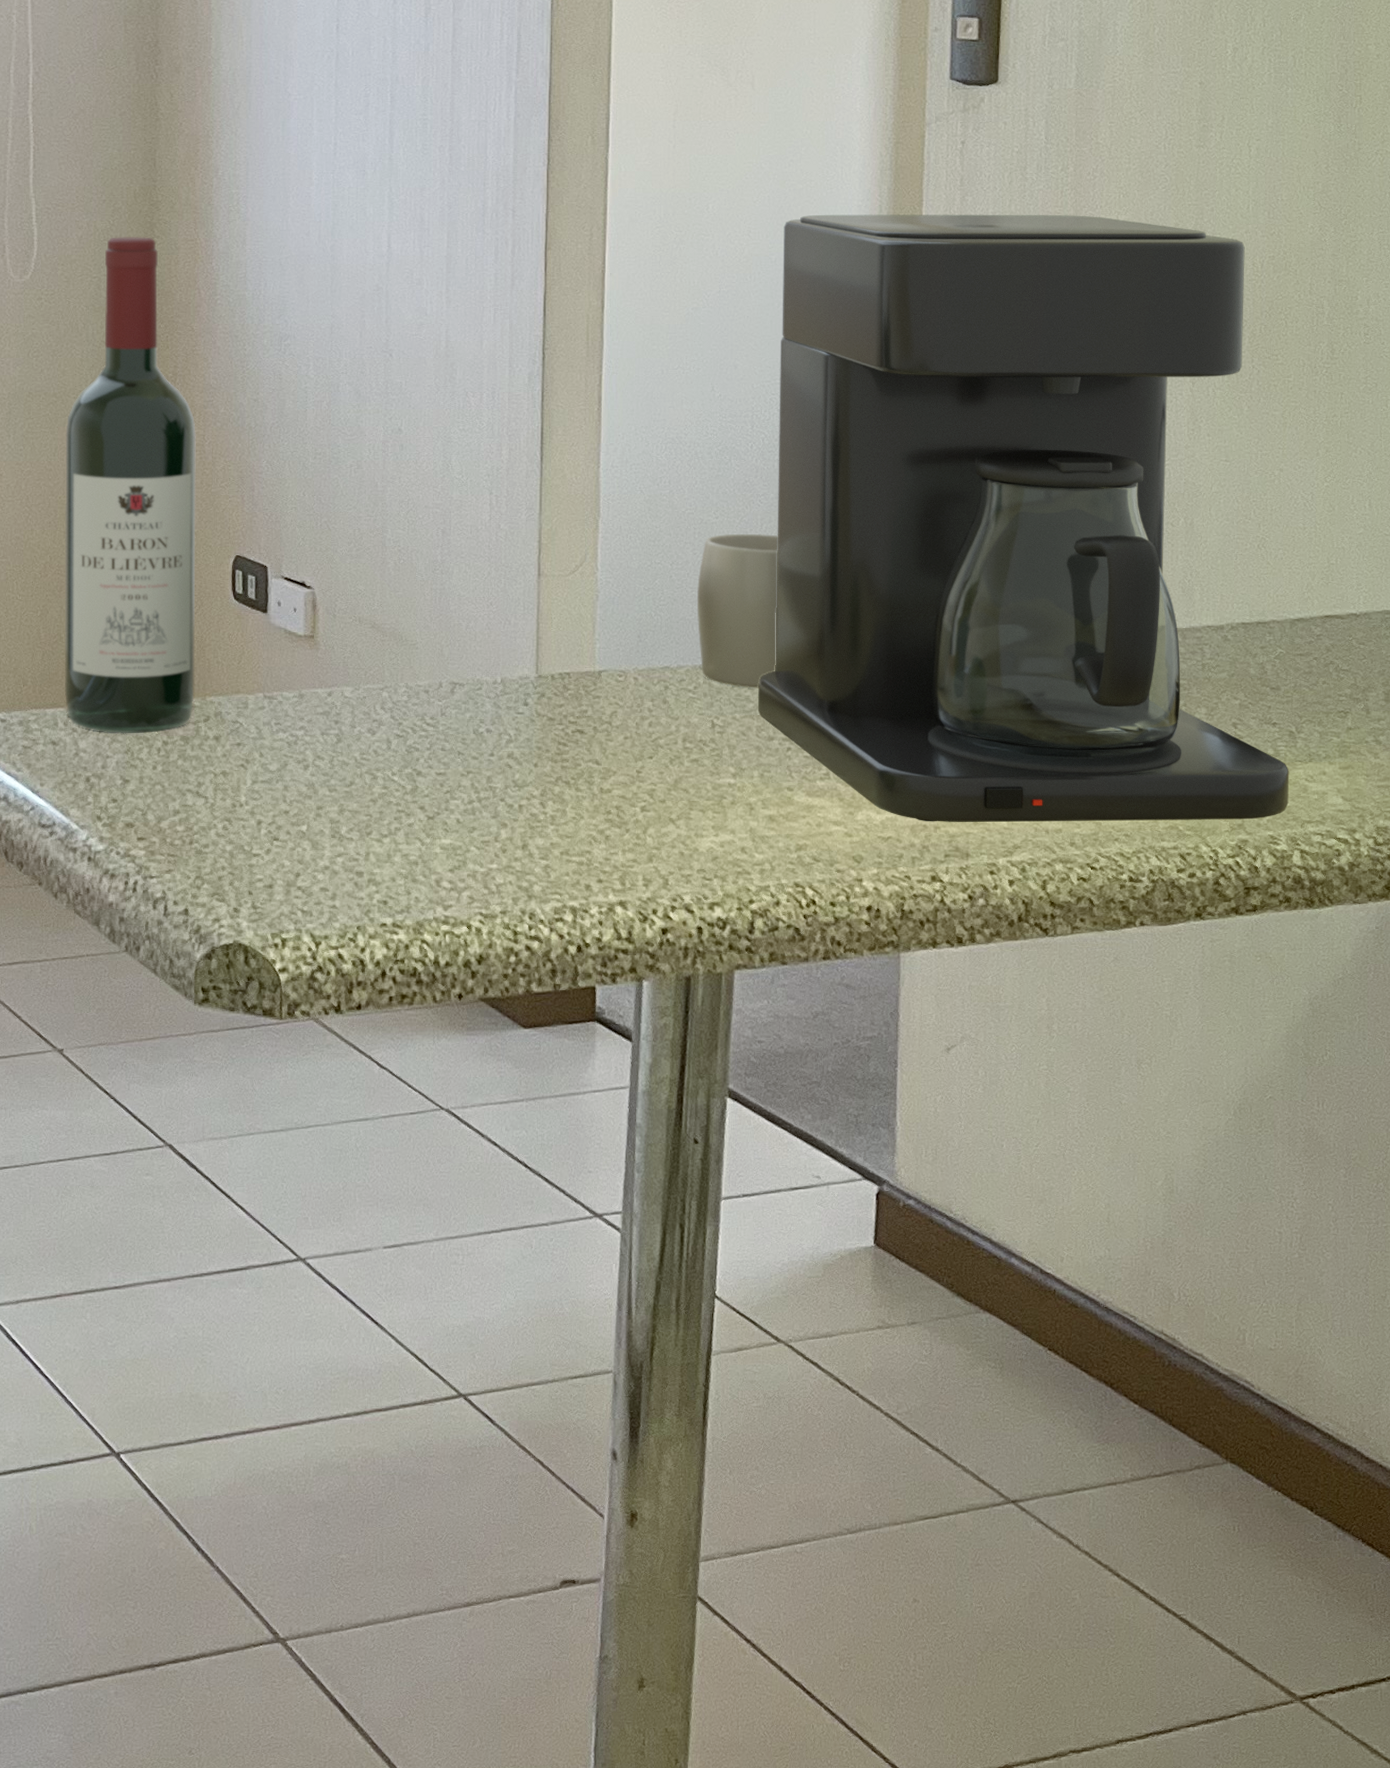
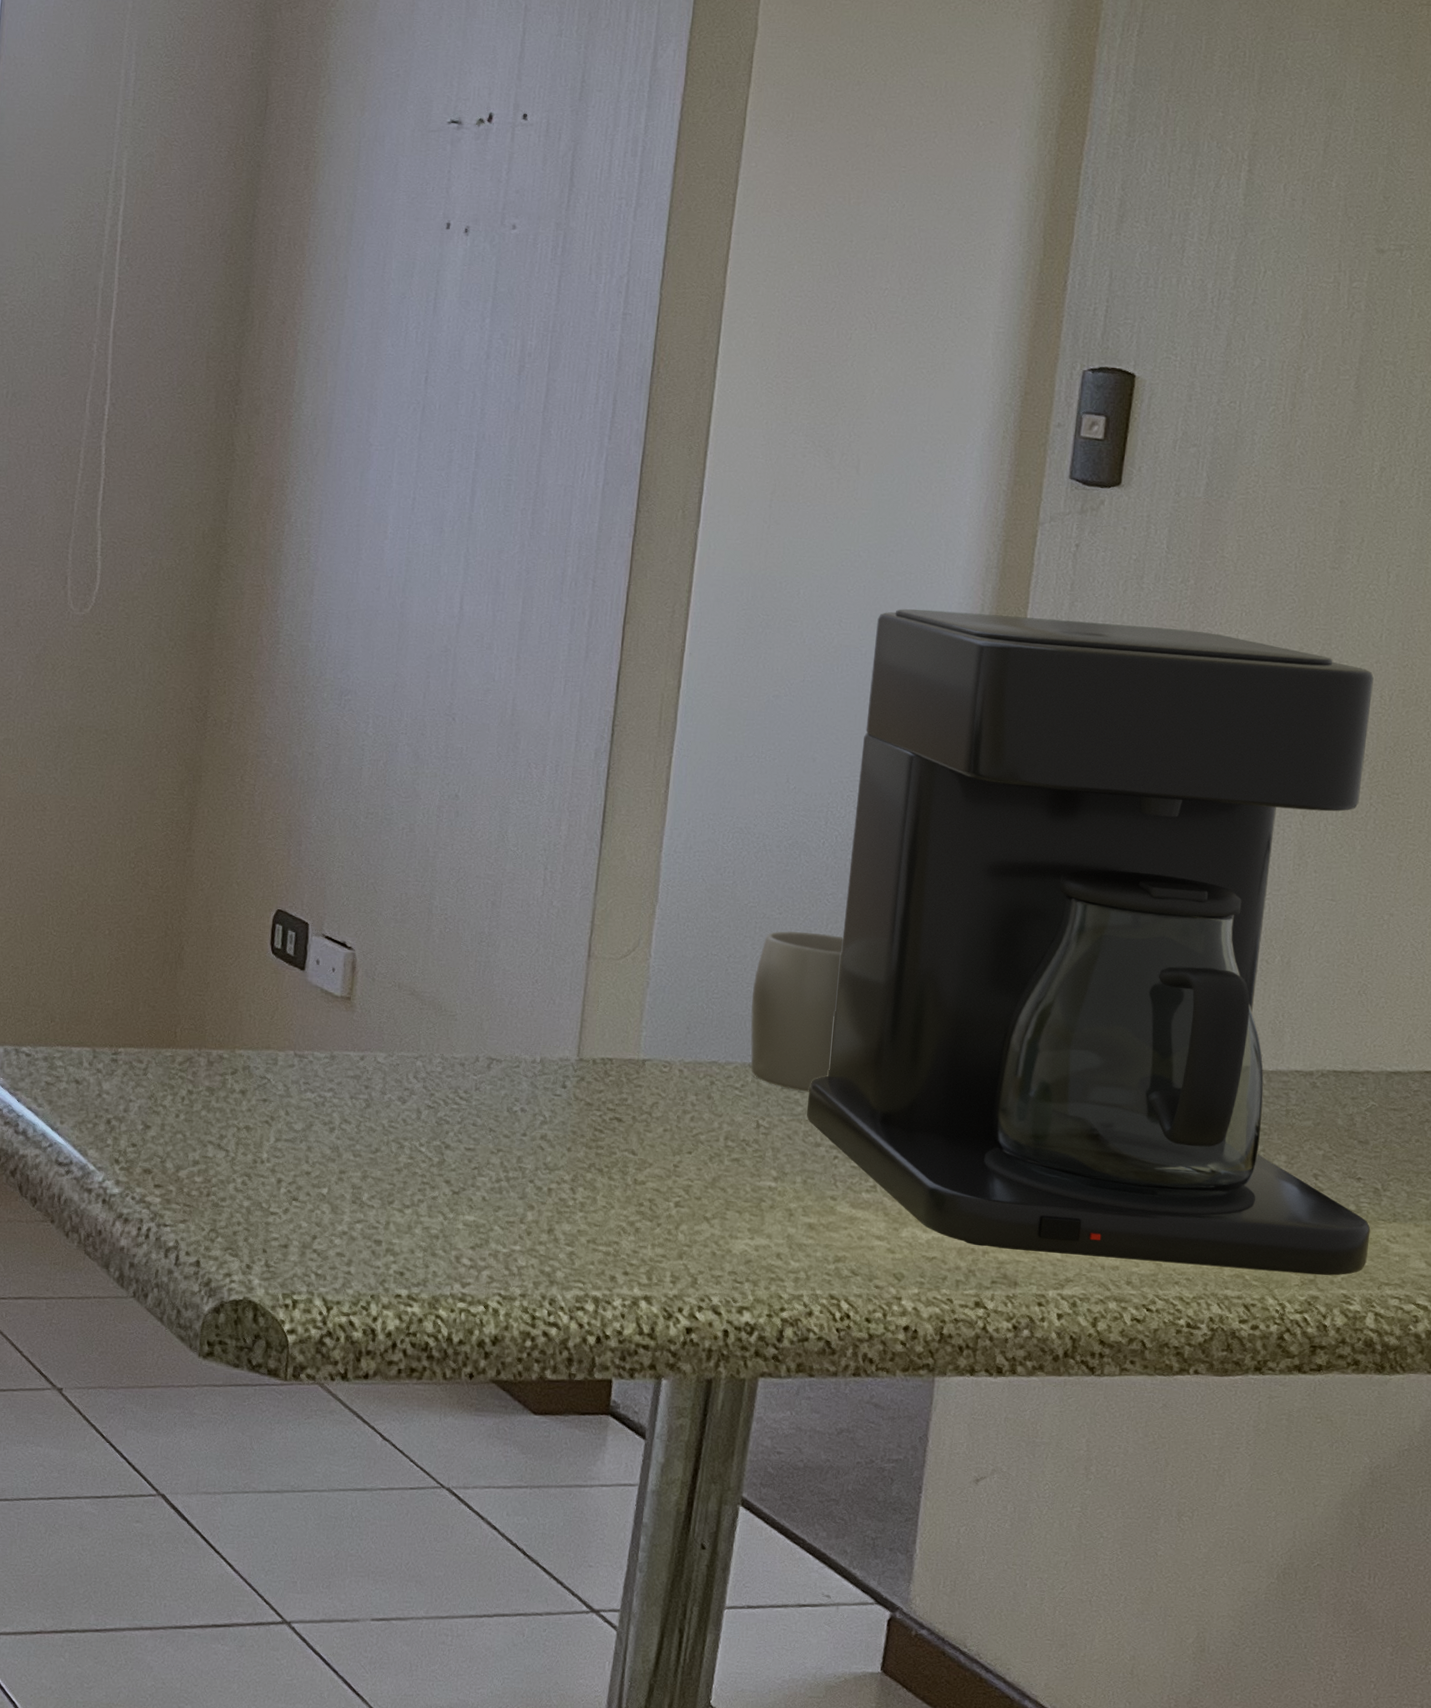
wine bottle: present [64,237,196,734] -> none [92,576,247,1081]

